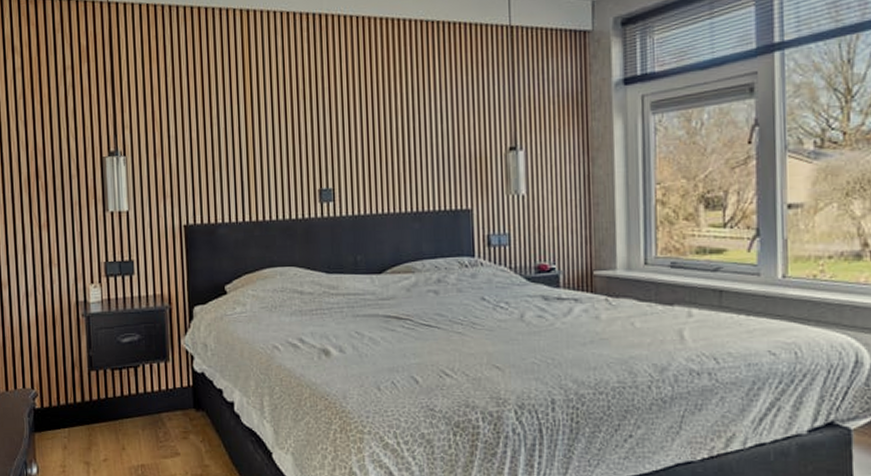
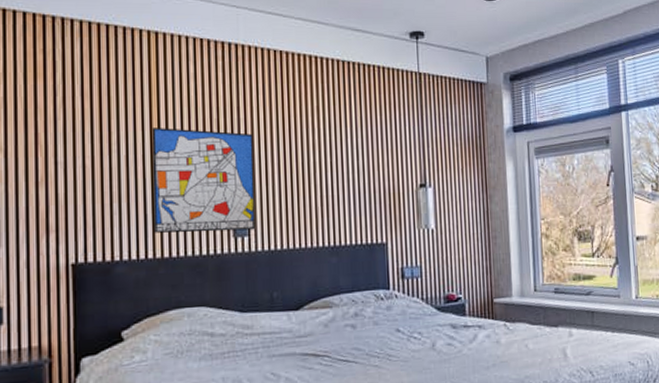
wall art: none [245,100,340,198] -> present [151,128,256,233]

